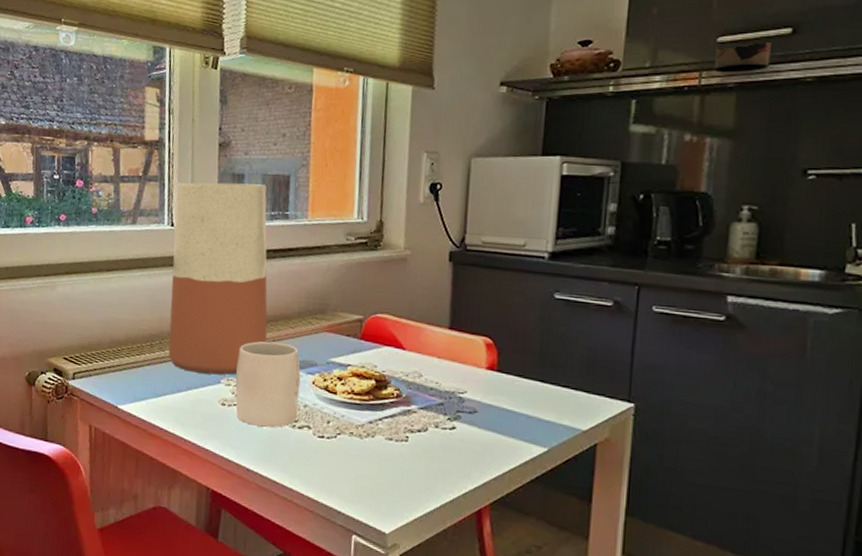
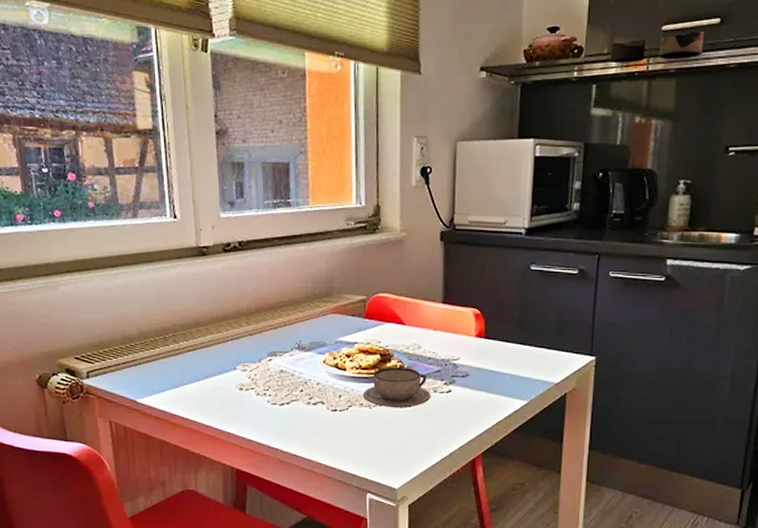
vase: present [168,182,268,375] -> none [176,172,279,362]
mug: present [235,341,301,428] -> none [251,326,312,407]
teacup: none [353,394,432,442] -> present [362,366,431,408]
canister: none [653,52,697,78] -> present [610,40,646,64]

